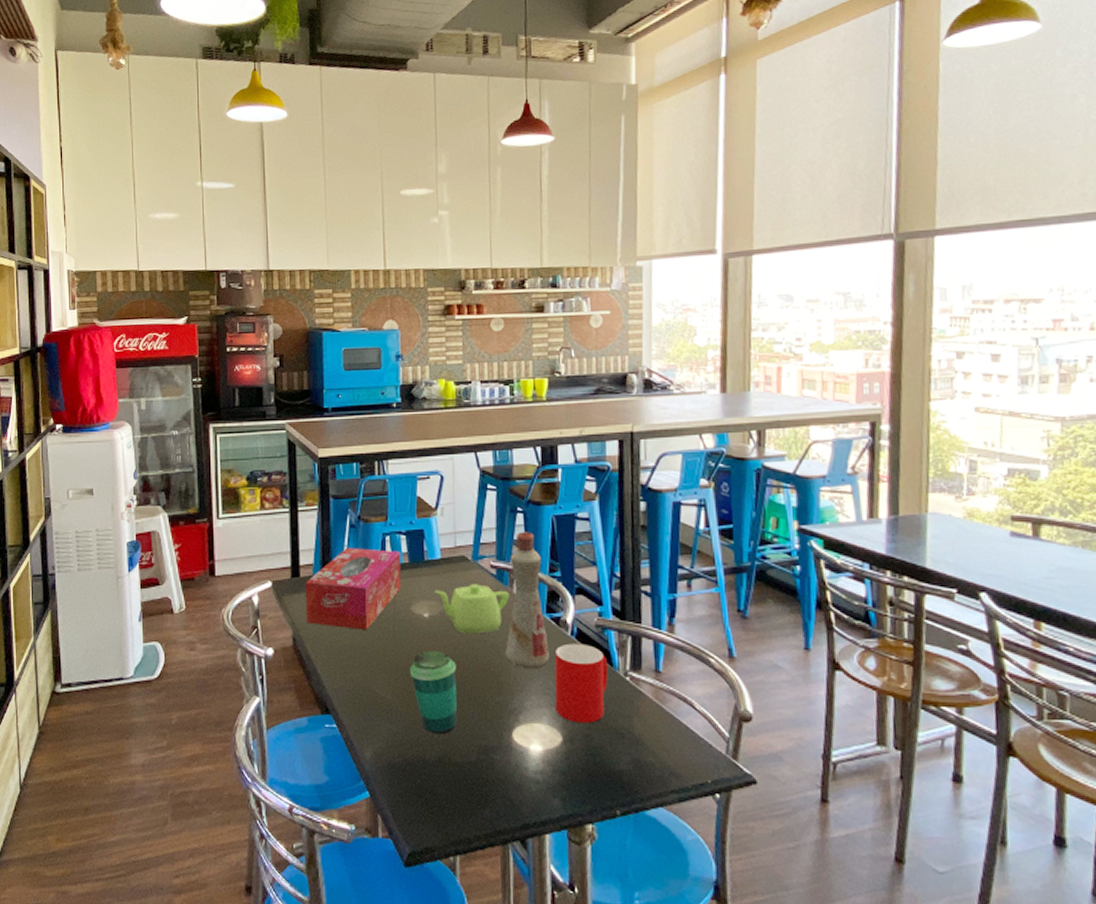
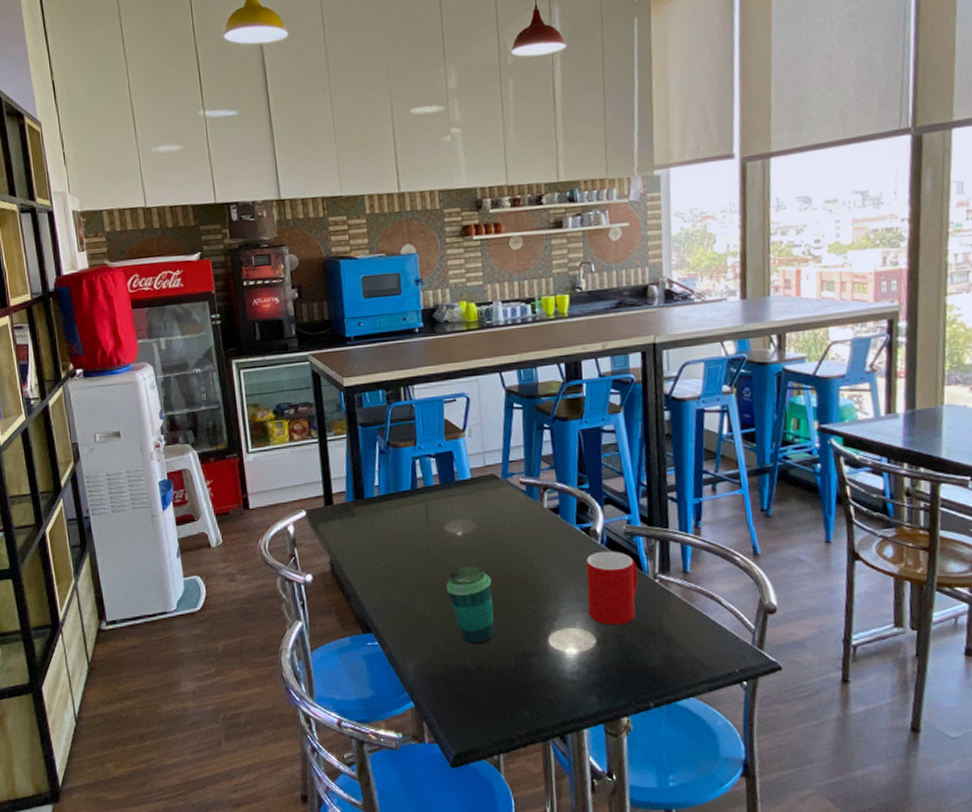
tissue box: present [305,548,402,630] -> none [338,473,434,552]
teapot: present [434,584,510,634] -> none [466,500,540,549]
bottle: present [505,530,550,669] -> none [537,446,581,578]

